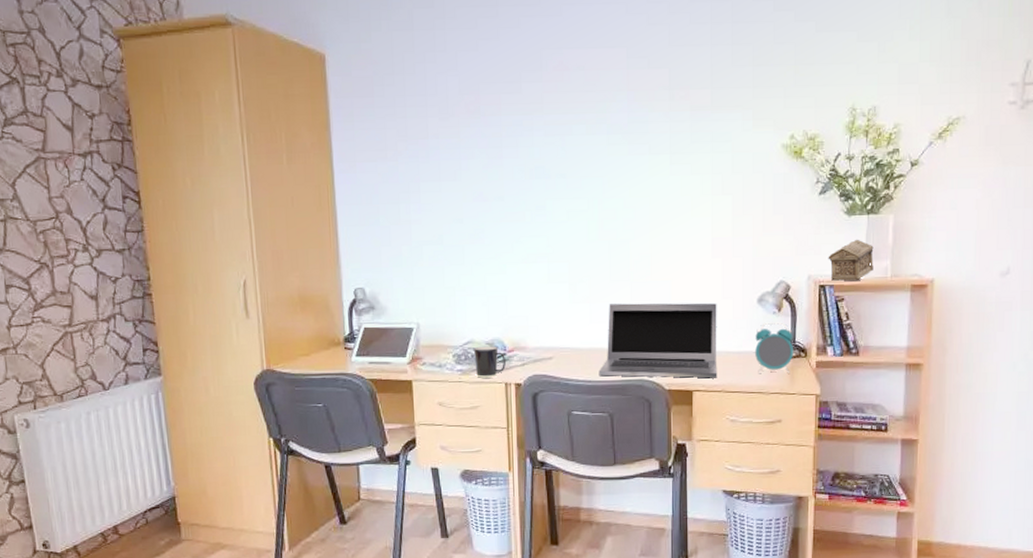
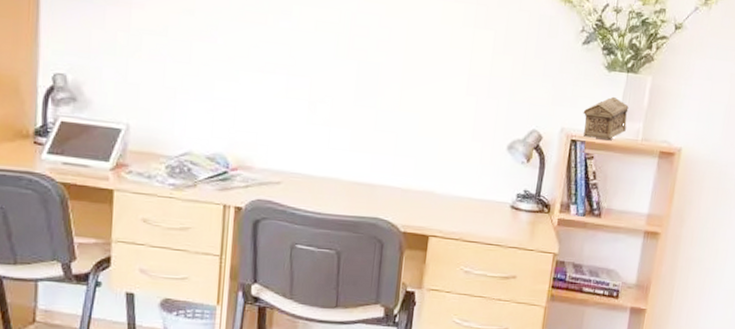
mug: present [473,346,506,378] -> none [190,159,227,197]
laptop: present [598,303,717,378] -> none [330,131,465,225]
alarm clock: present [755,322,794,374] -> none [498,171,539,228]

